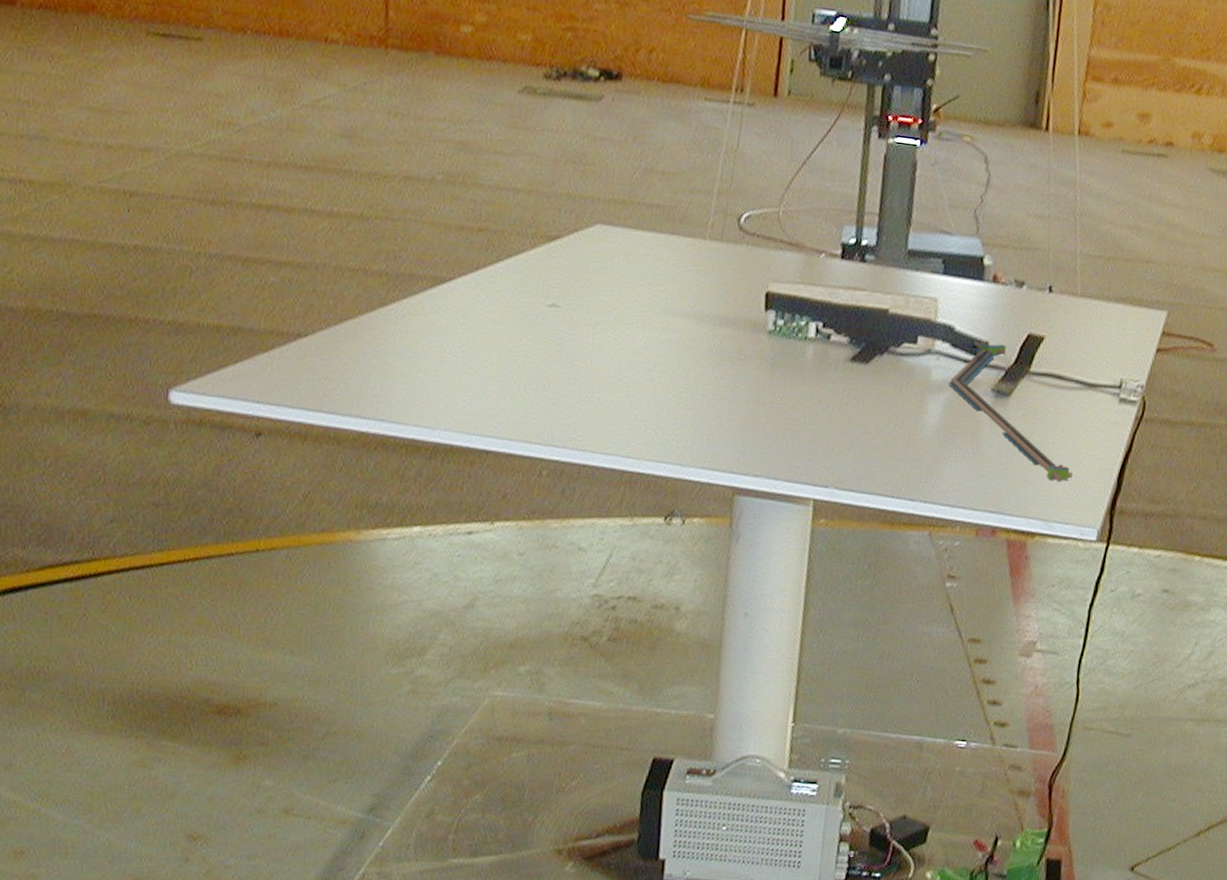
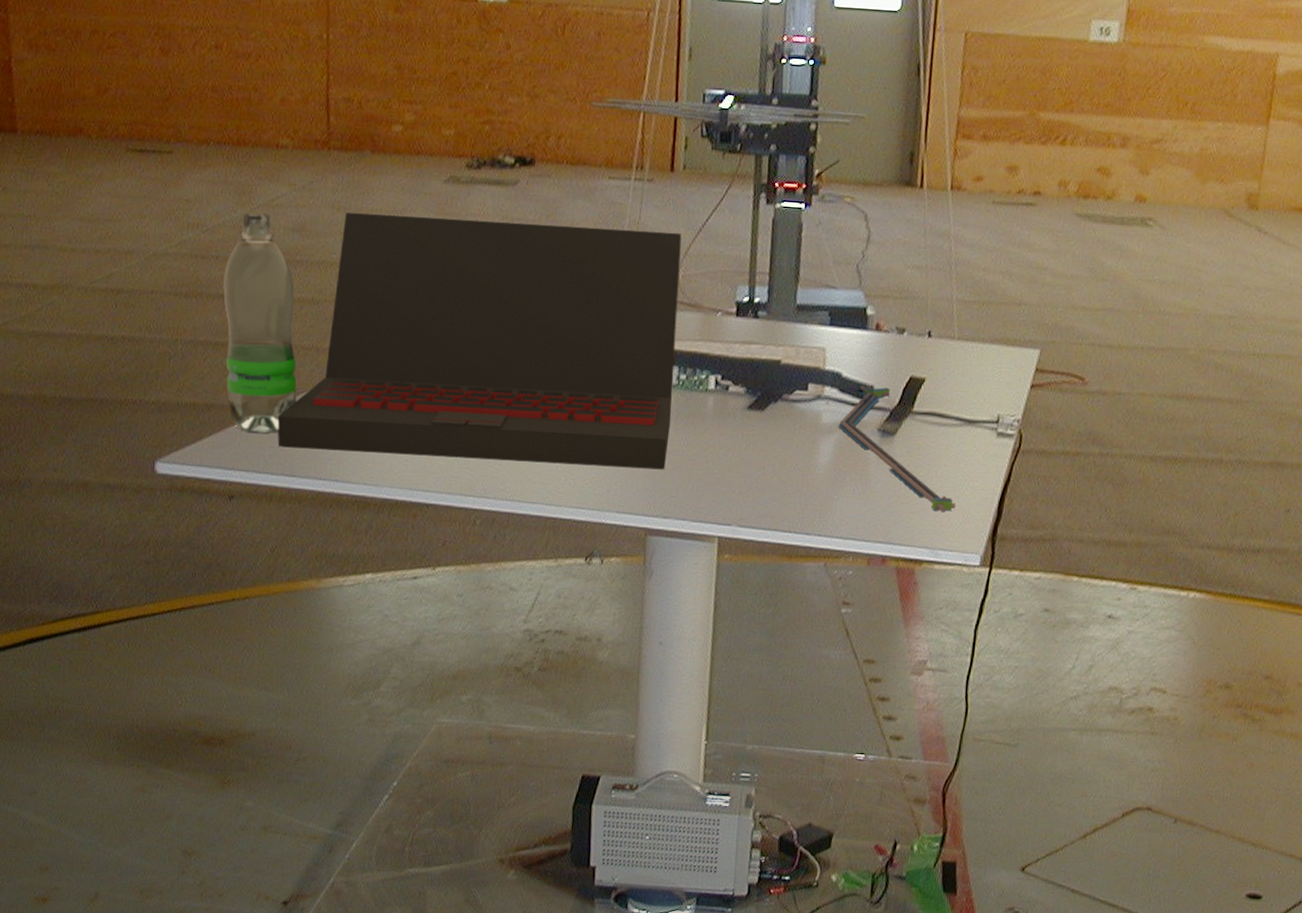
bottle: none [257,113,341,363] -> present [223,212,297,433]
laptop: none [315,120,784,423] -> present [277,213,682,469]

